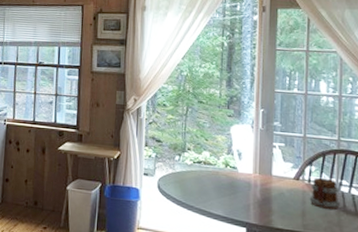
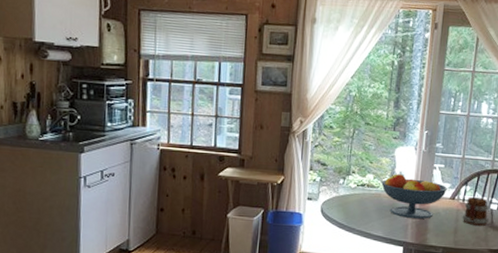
fruit bowl: none [218,151,290,199] -> present [381,174,447,219]

